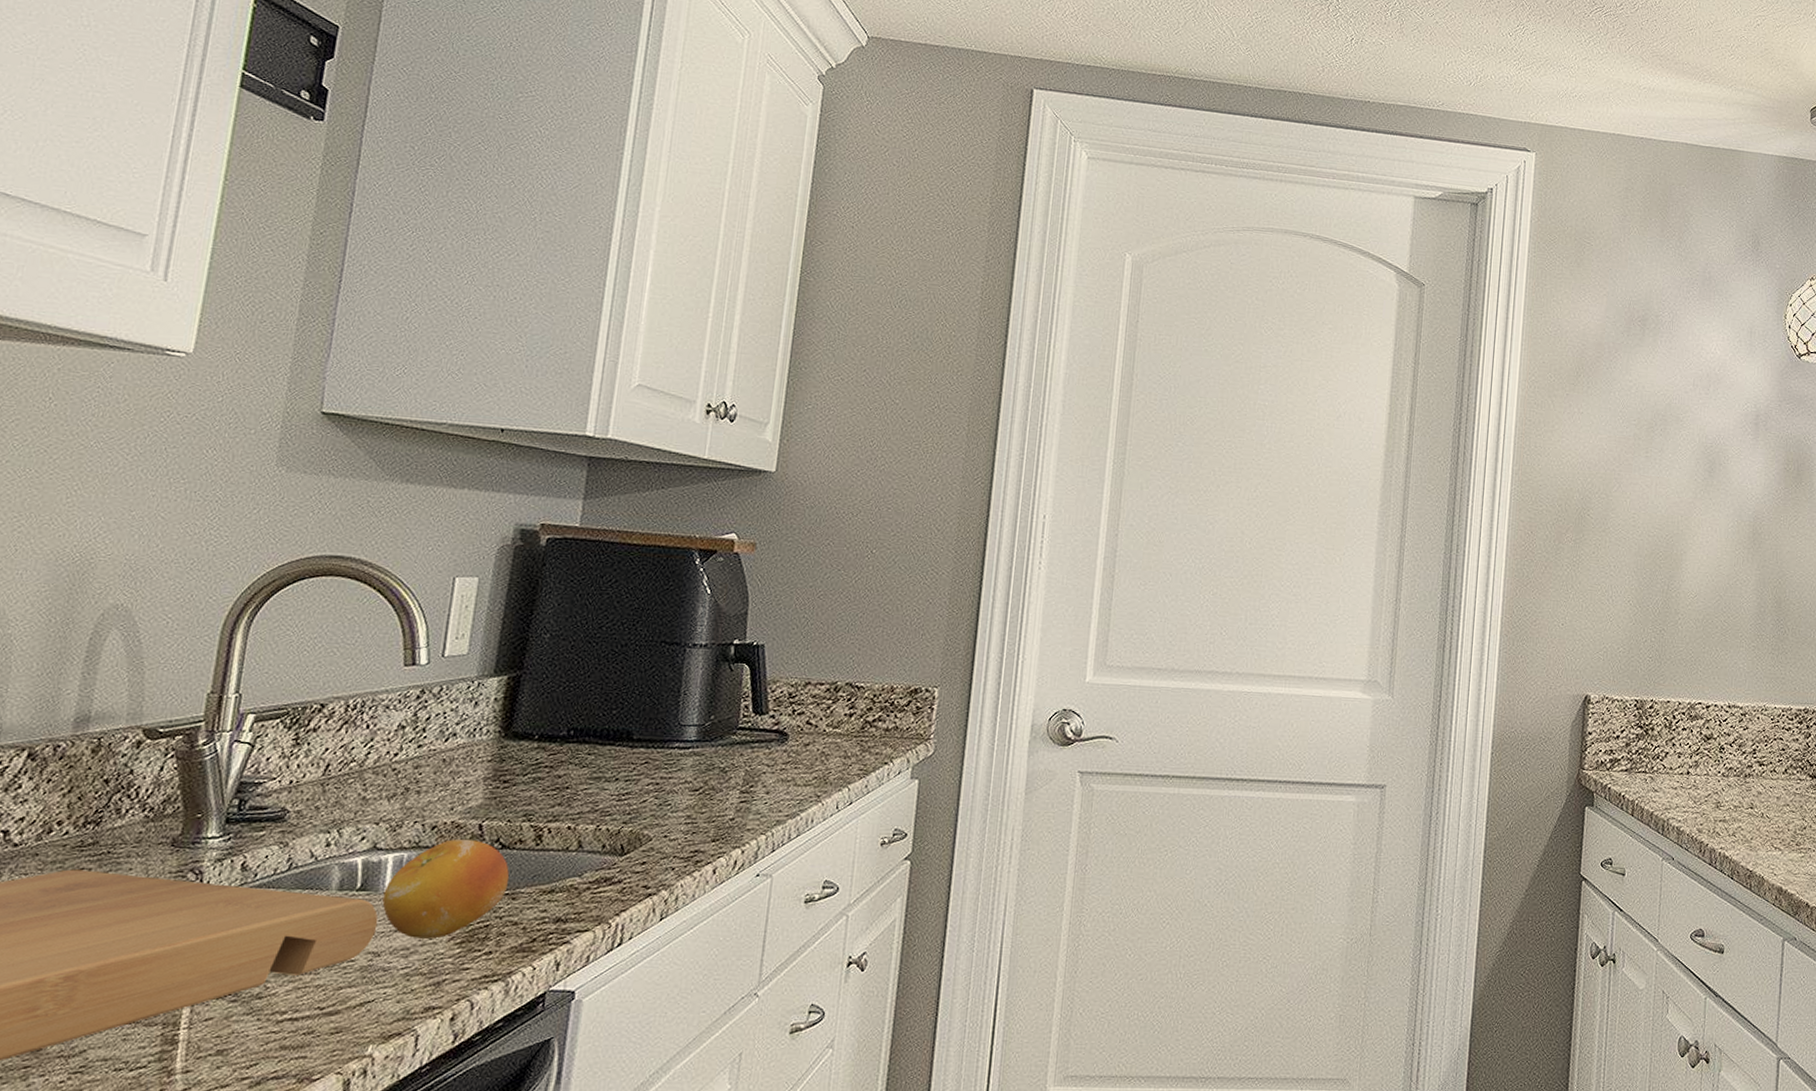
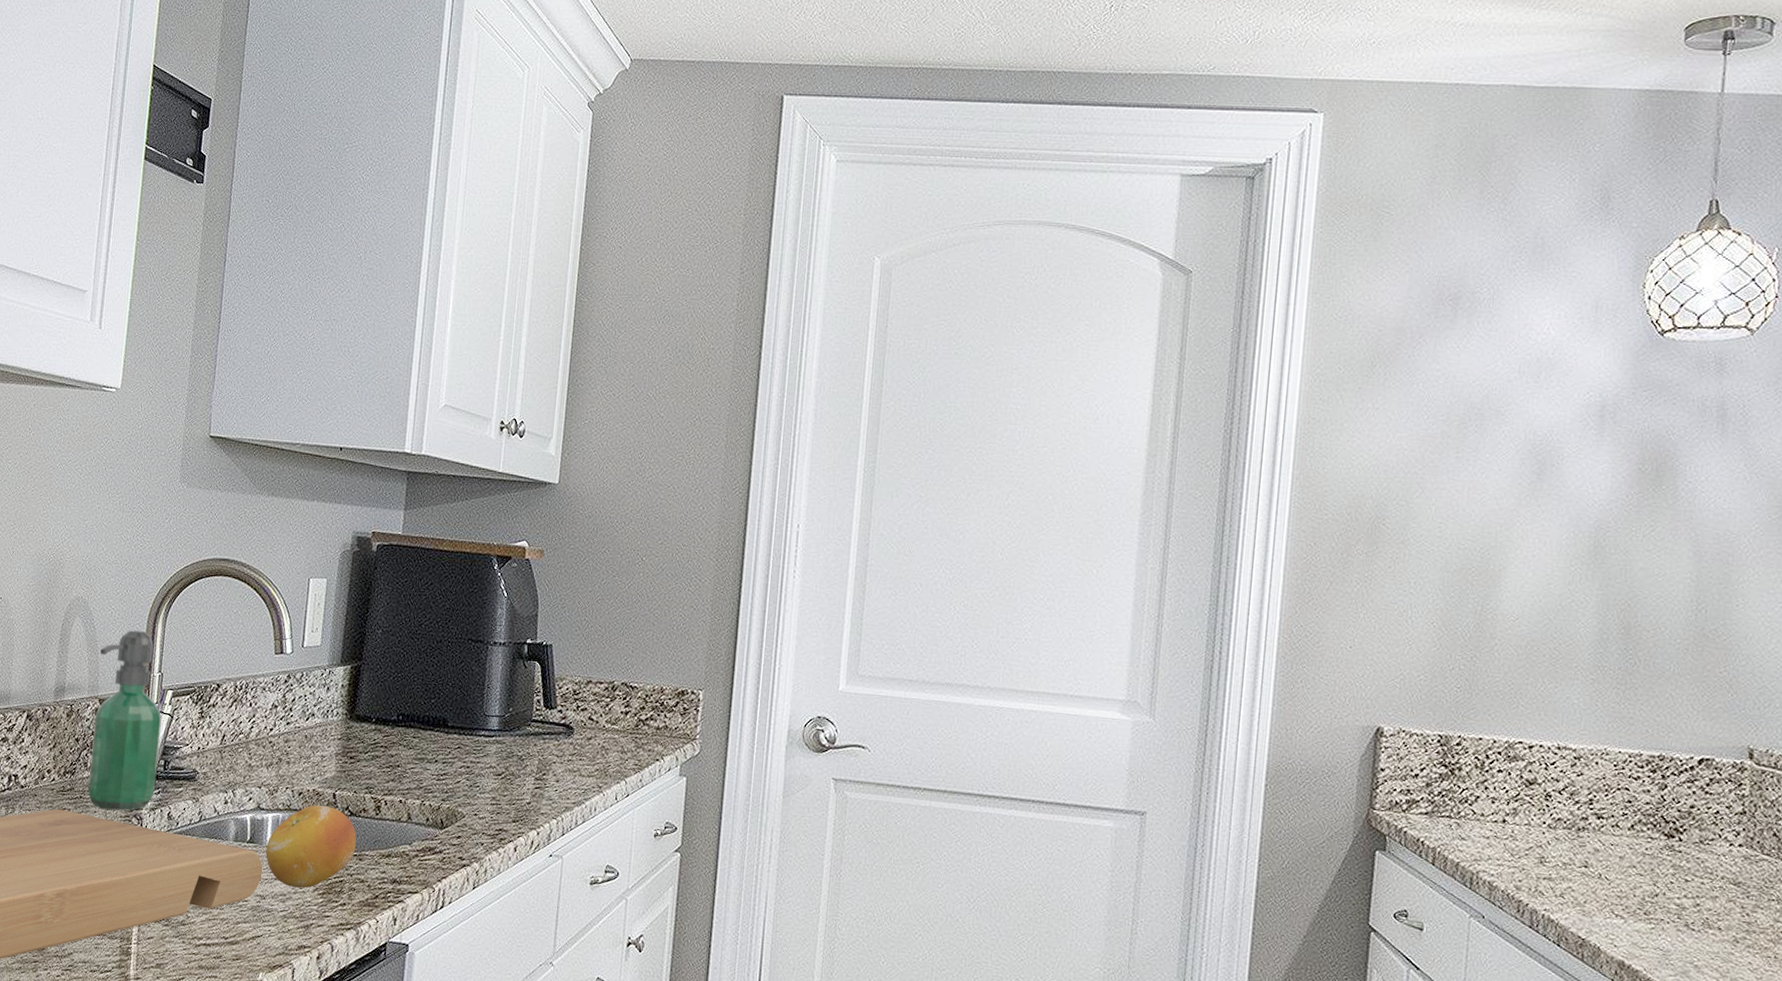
soap dispenser: none [119,642,238,865] -> present [87,629,162,811]

